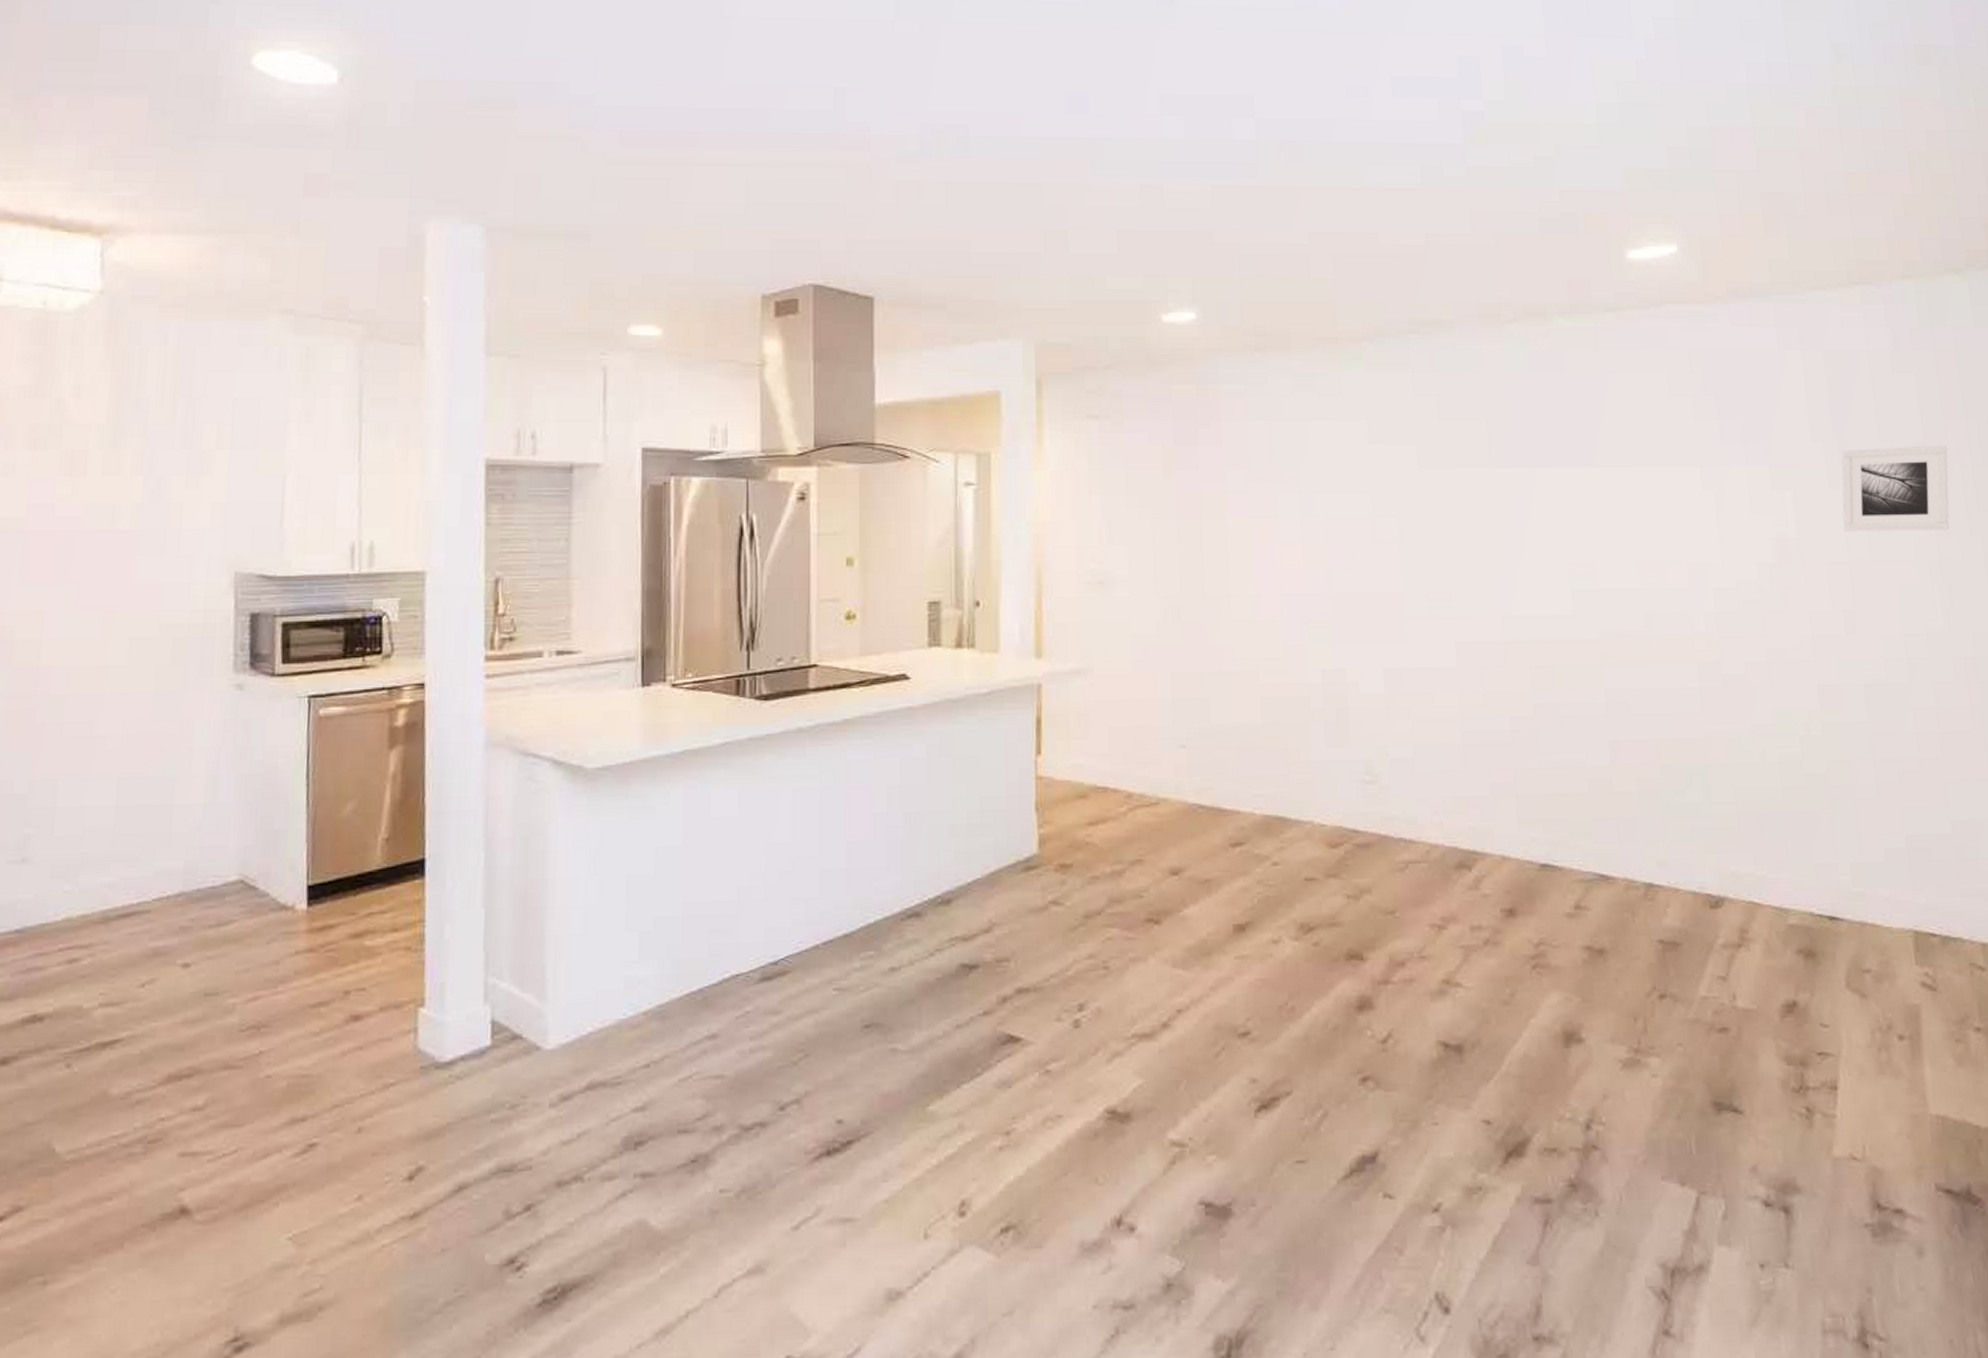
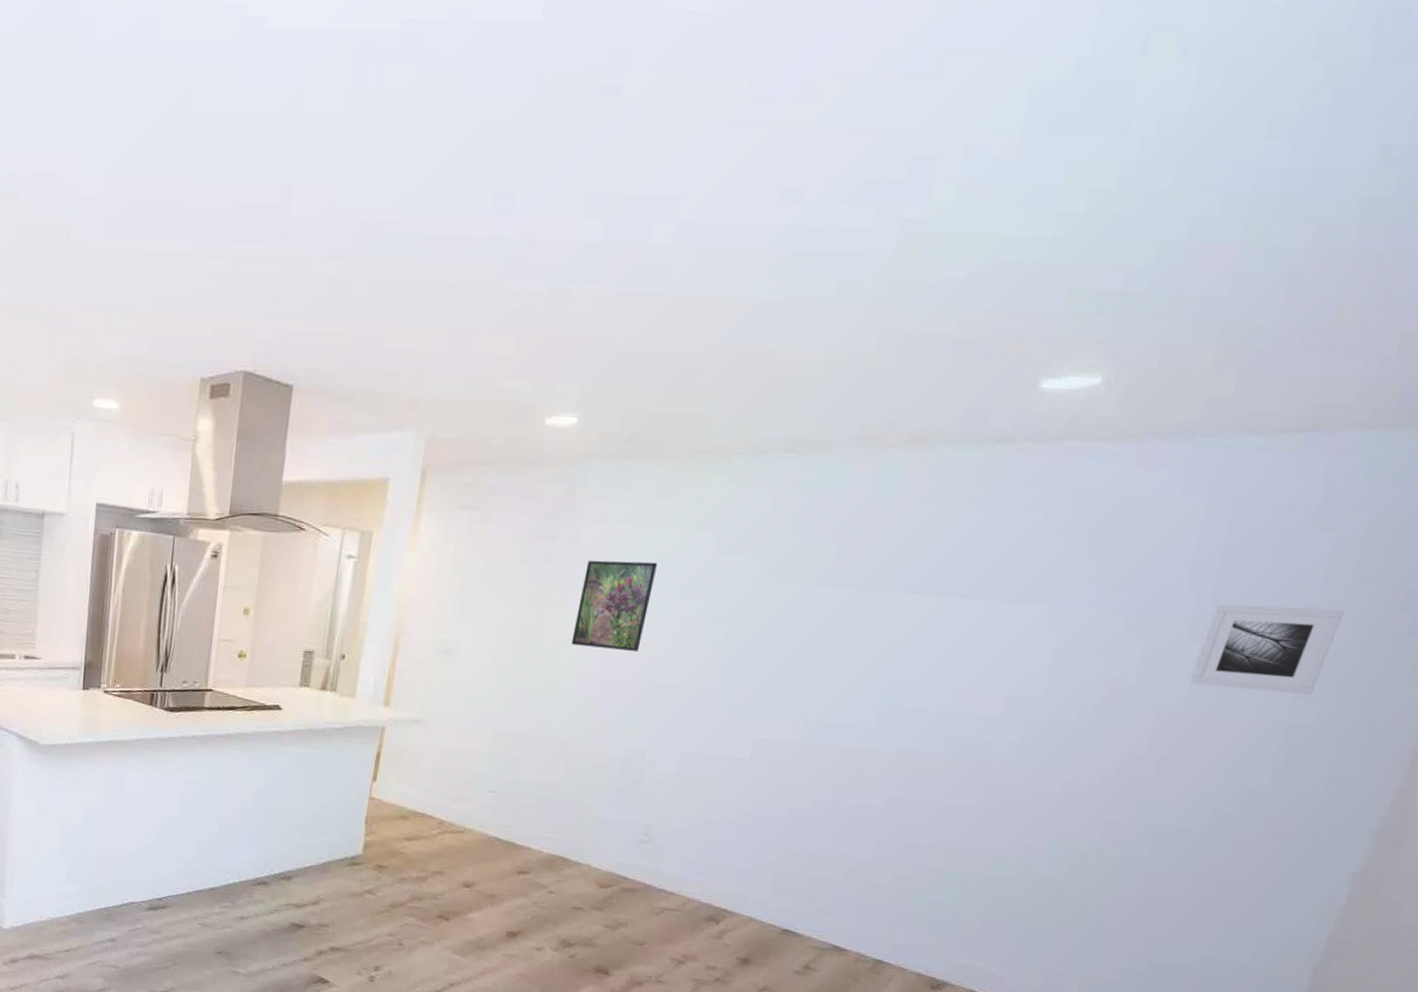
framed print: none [1236,458,1313,560] -> present [571,560,657,651]

